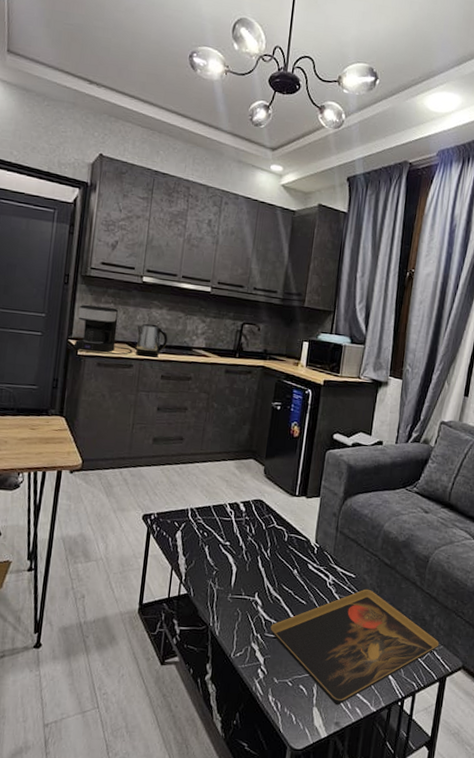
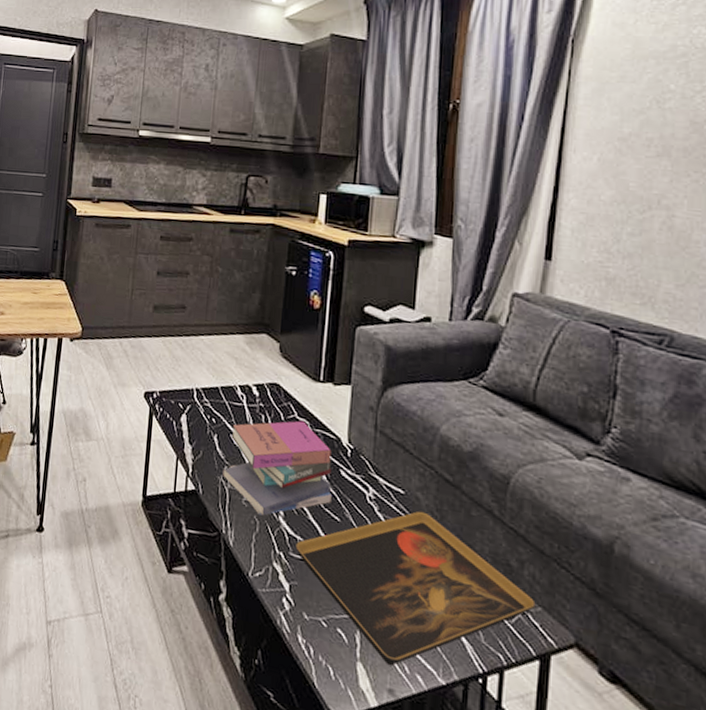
coffee maker: present [67,304,133,355] -> none [66,163,130,215]
kettle: present [135,323,168,358] -> none [133,180,166,217]
books: none [212,528,302,608] -> present [223,420,332,516]

